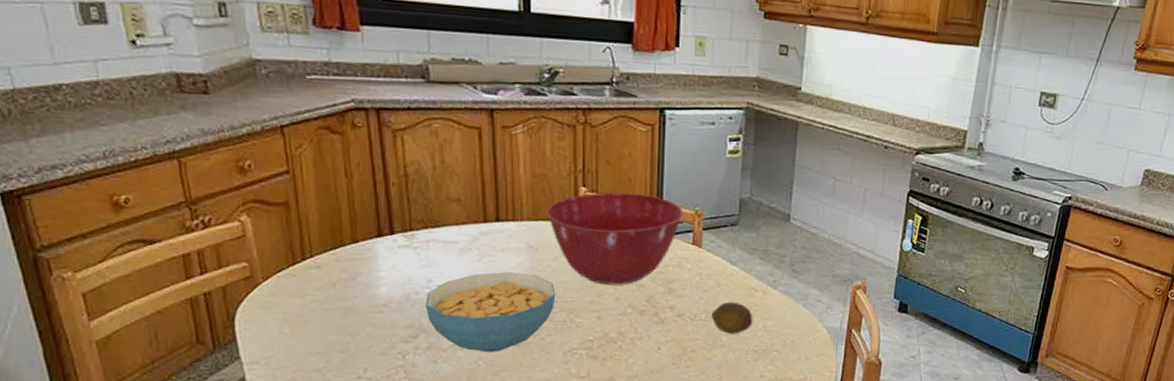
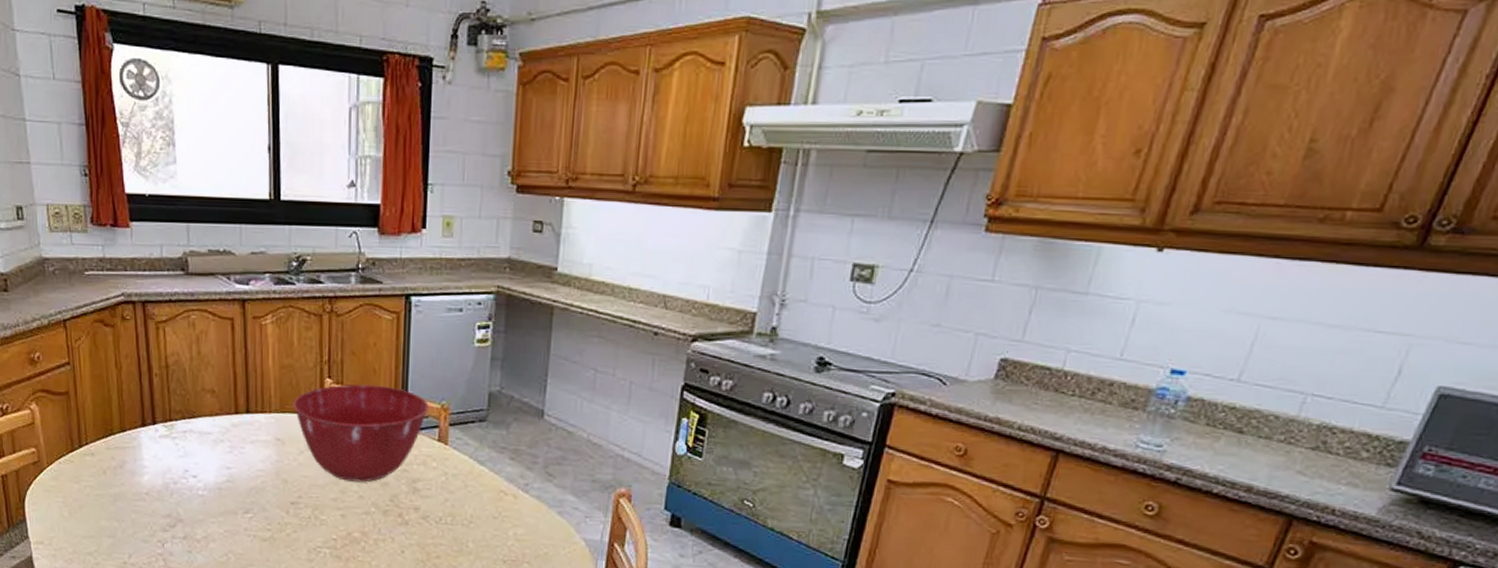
cereal bowl: present [426,272,556,353] -> none [182,464,301,546]
fruit: present [711,301,753,334] -> none [457,505,502,541]

